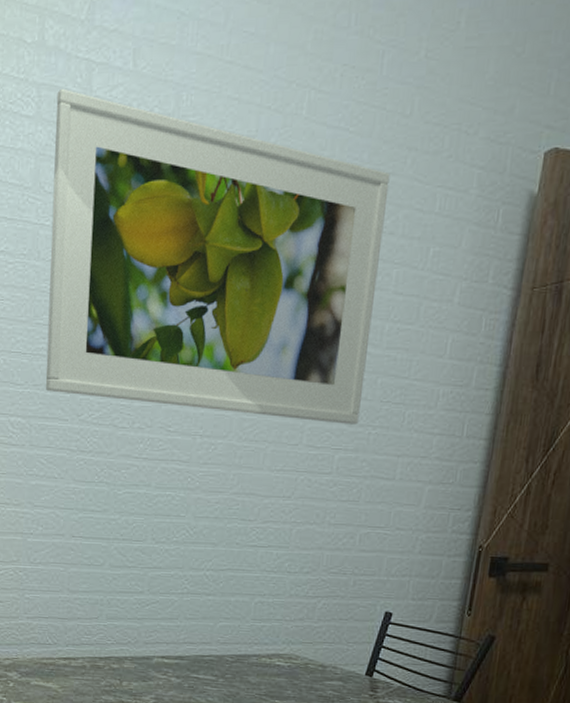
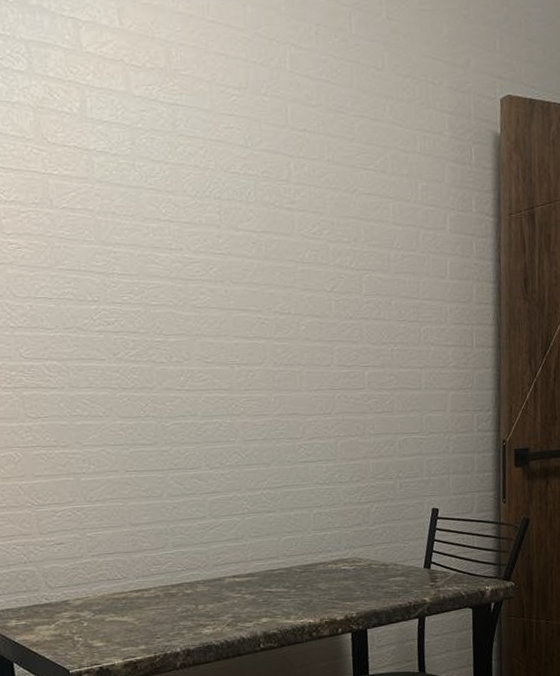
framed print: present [45,88,390,425] -> none [46,45,381,344]

